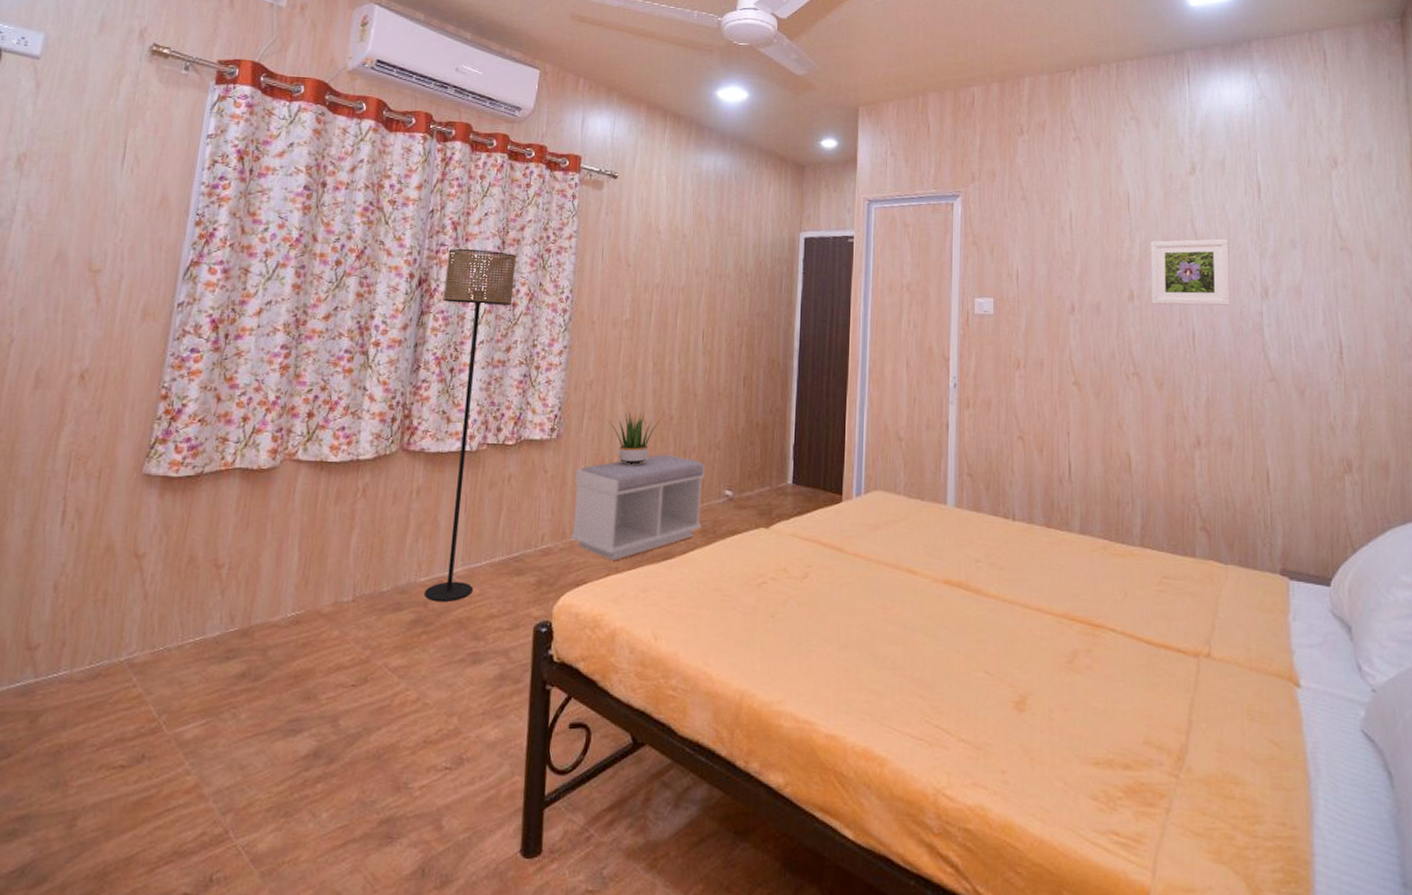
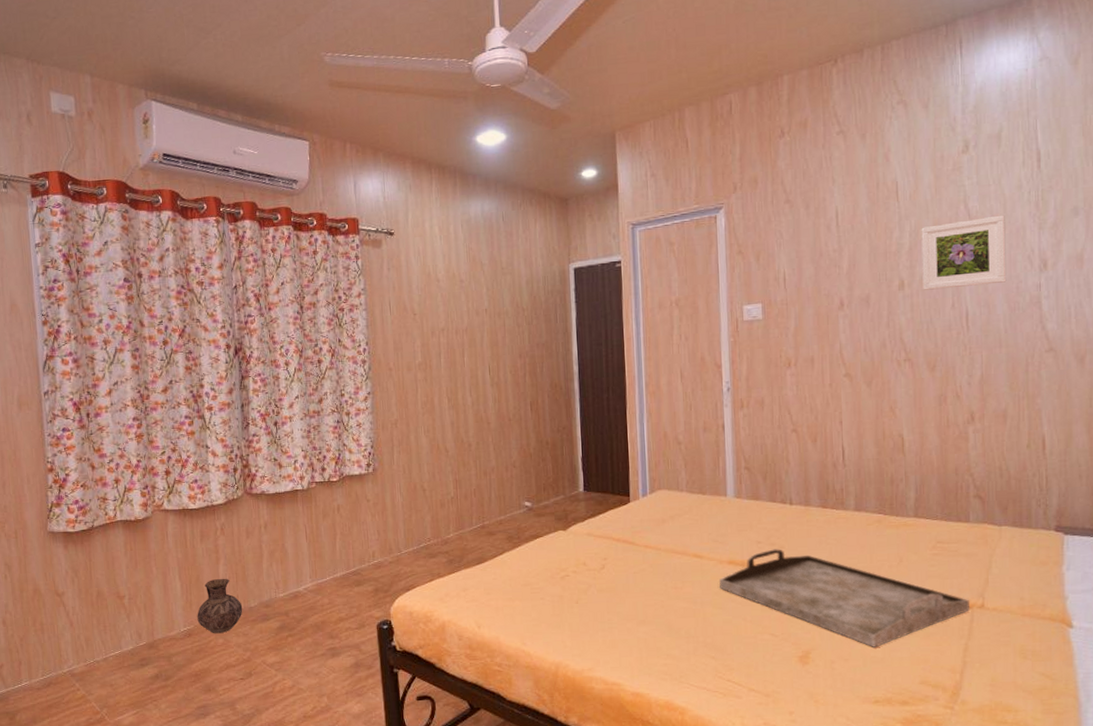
ceramic jug: none [311,551,372,624] -> present [197,578,243,634]
floor lamp: present [425,249,517,601] -> none [255,316,323,611]
bench: present [571,454,705,561] -> none [393,476,507,569]
potted plant: present [607,411,661,465] -> none [414,442,461,488]
serving tray: none [933,570,1196,696] -> present [719,549,969,647]

